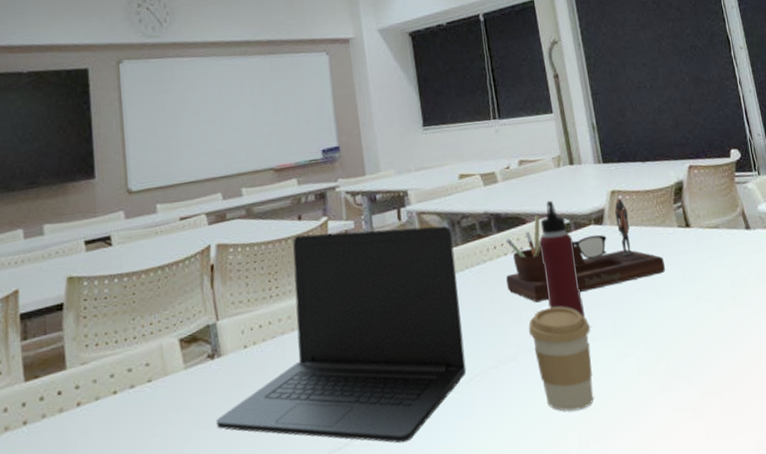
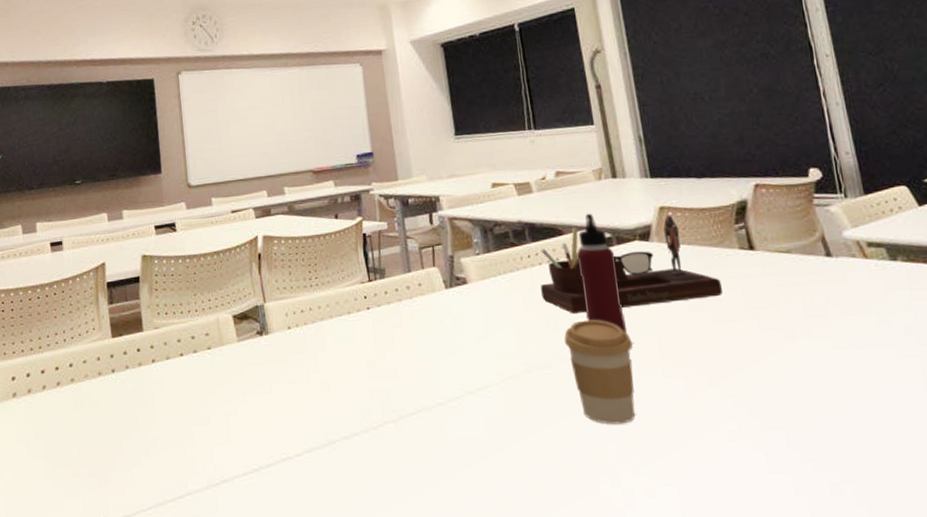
laptop: present [215,225,467,444] -> none [264,232,499,431]

